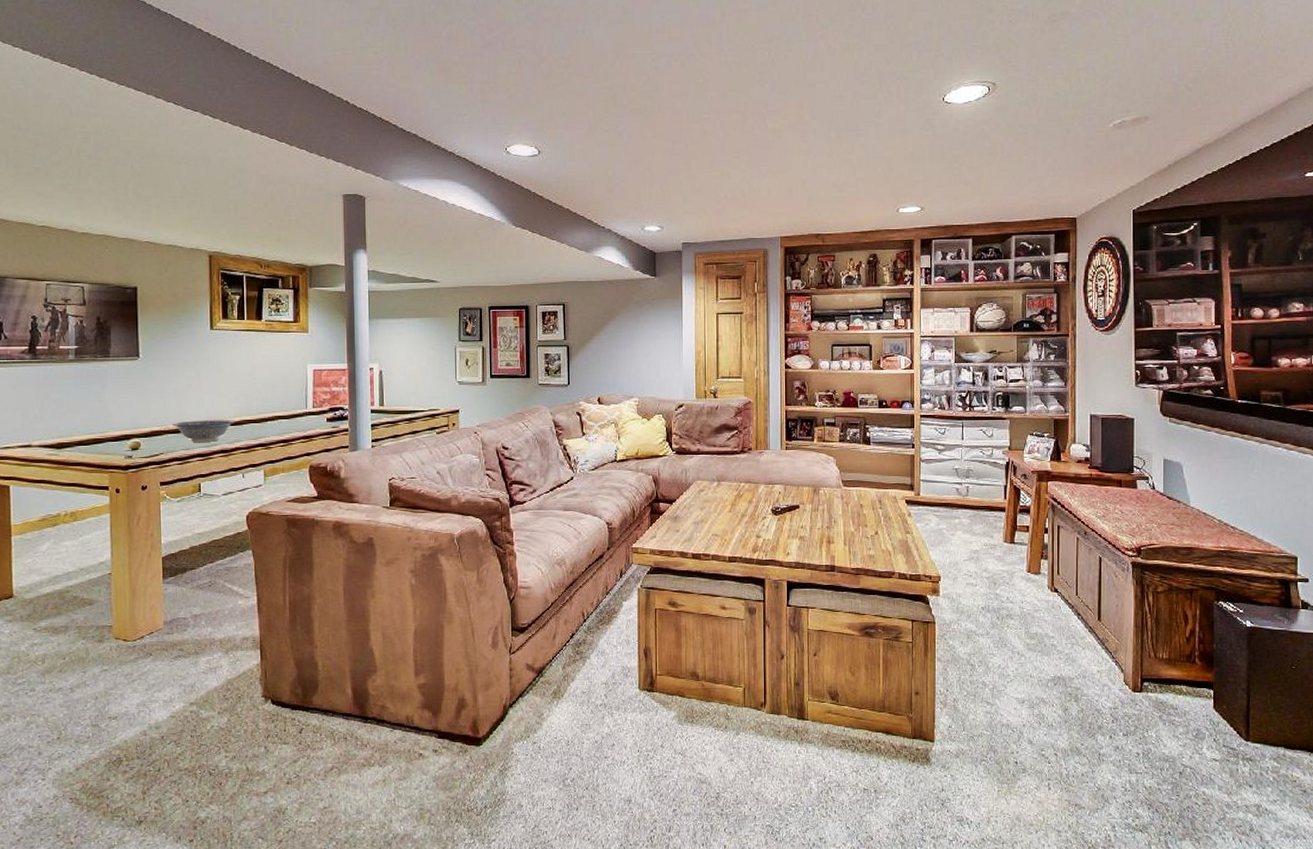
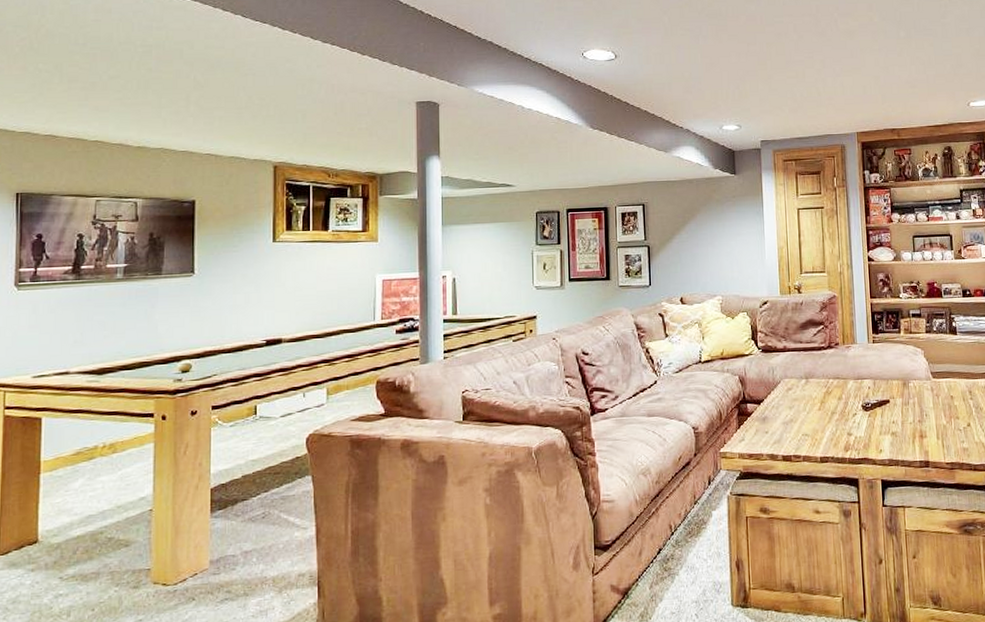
decorative bowl: present [171,420,235,443] -> none [227,336,297,362]

